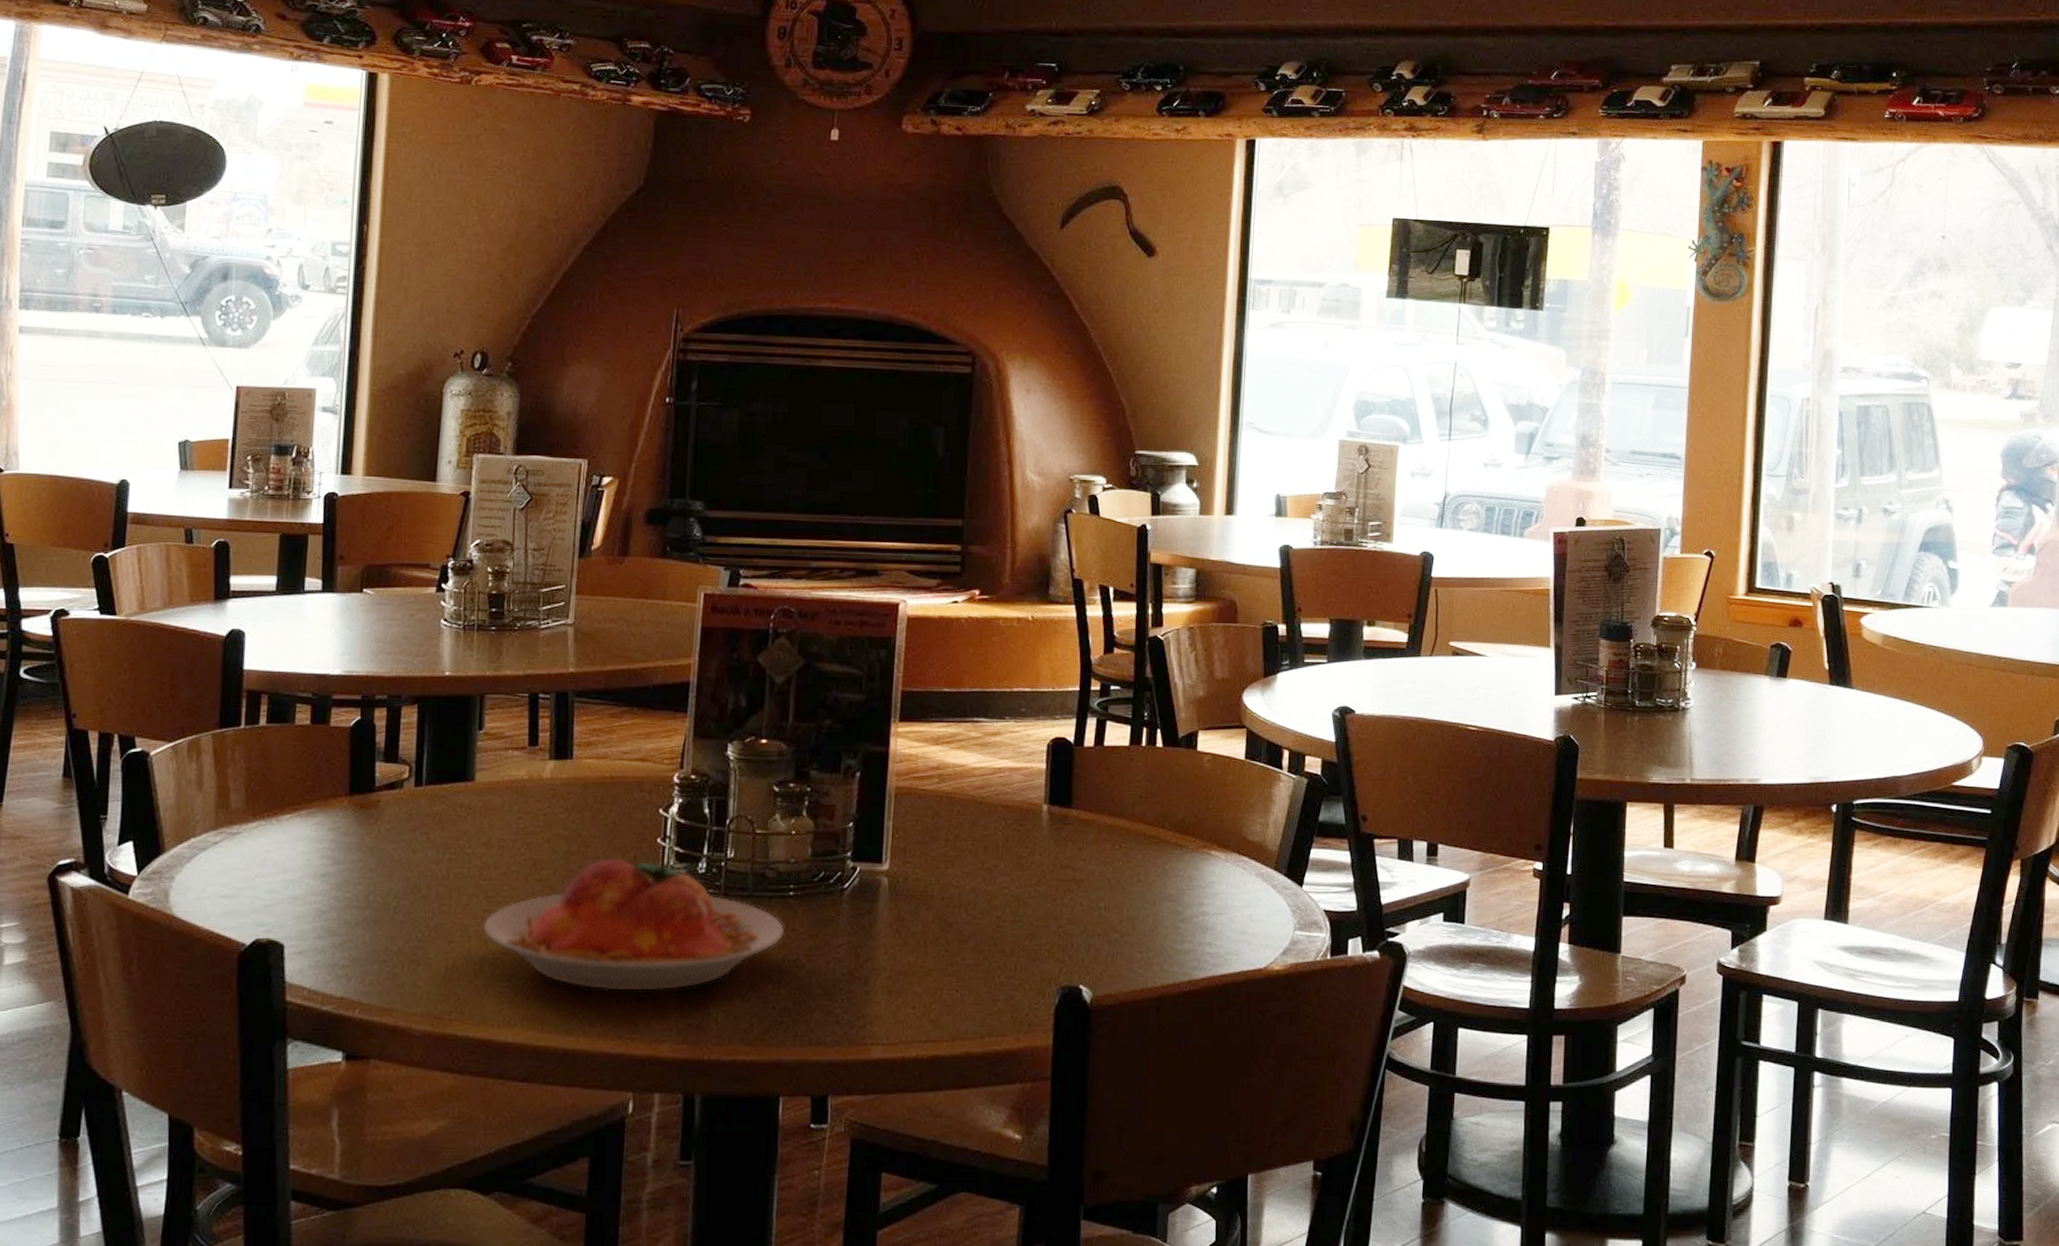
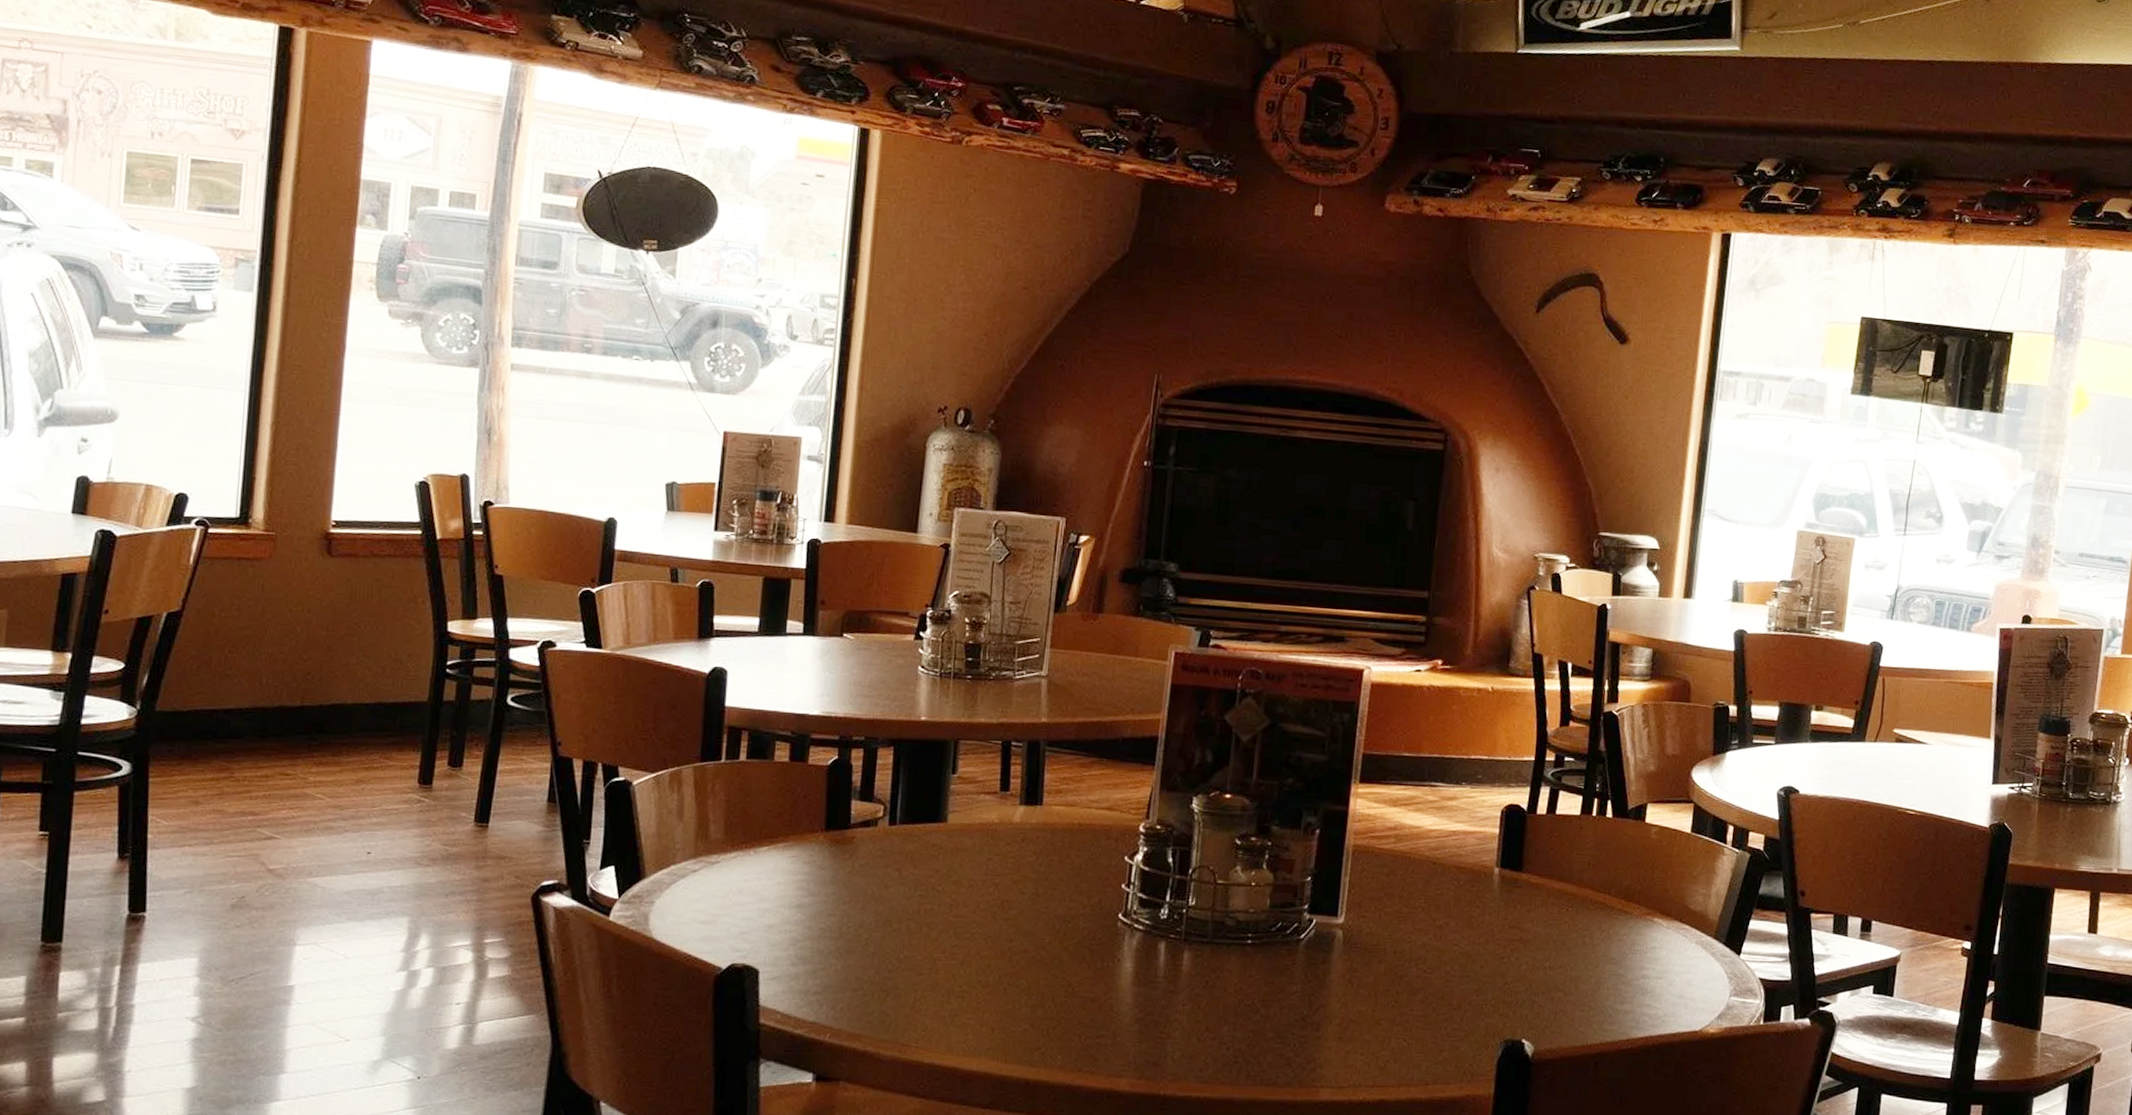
plate: present [483,858,785,991] -> none [951,901,1242,1028]

